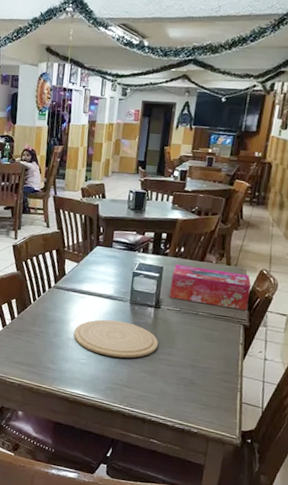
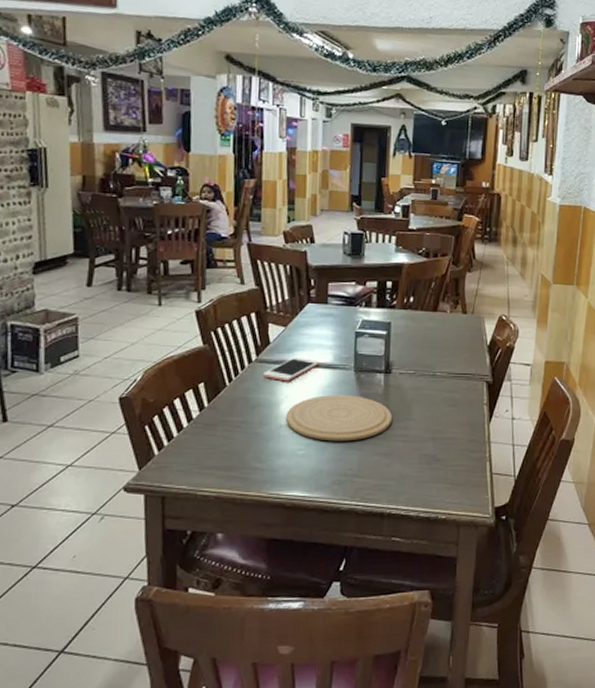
cell phone: none [59,287,102,306] -> present [263,357,319,382]
tissue box: present [169,264,251,310] -> none [401,318,490,364]

